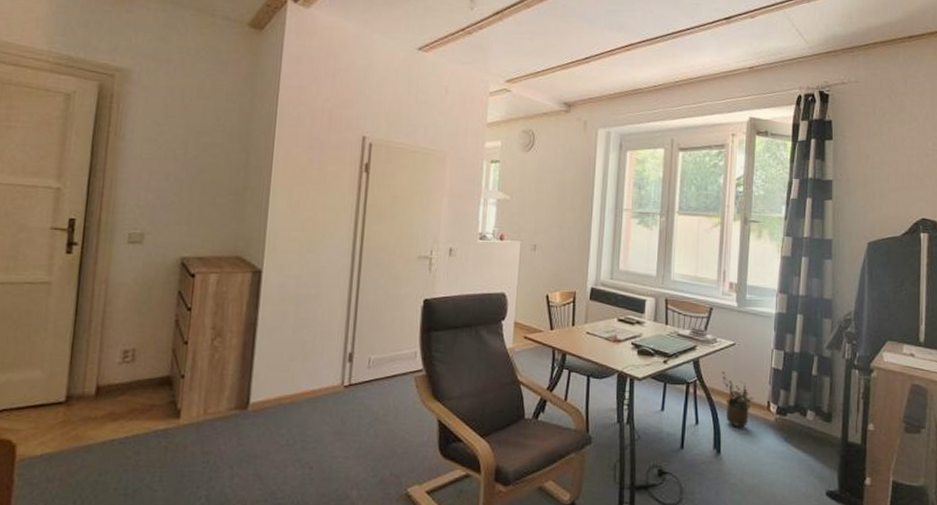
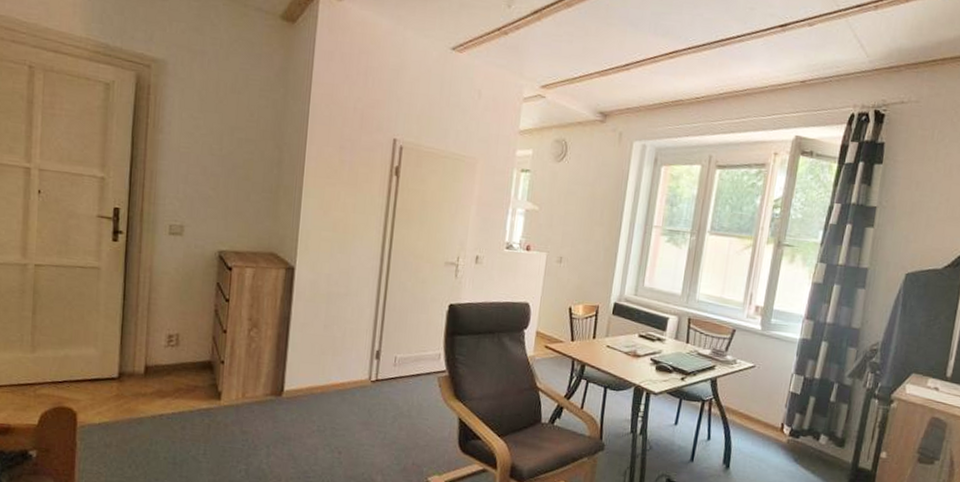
potted plant: present [721,372,754,429] -> none [738,392,769,447]

